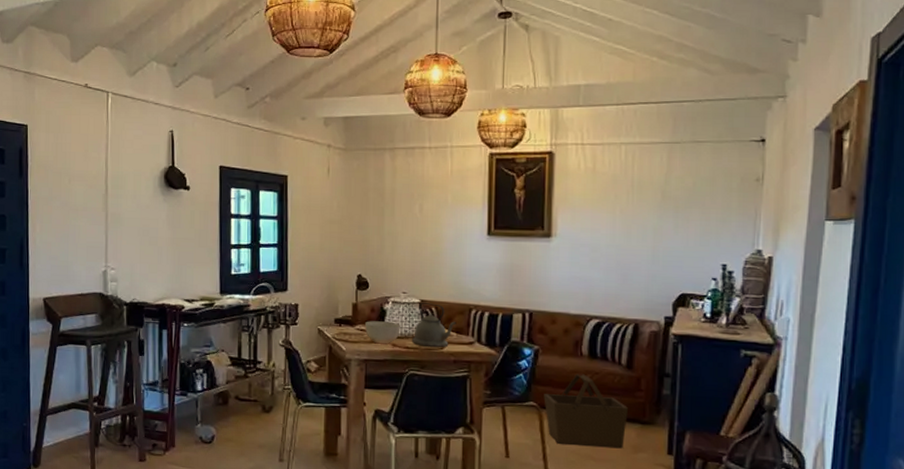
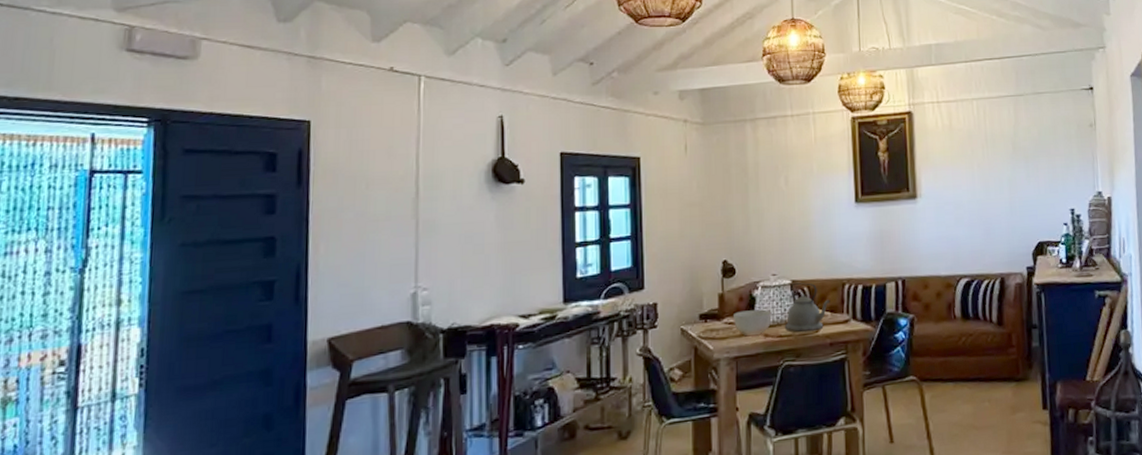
basket: present [544,373,629,449] -> none [922,337,1004,418]

